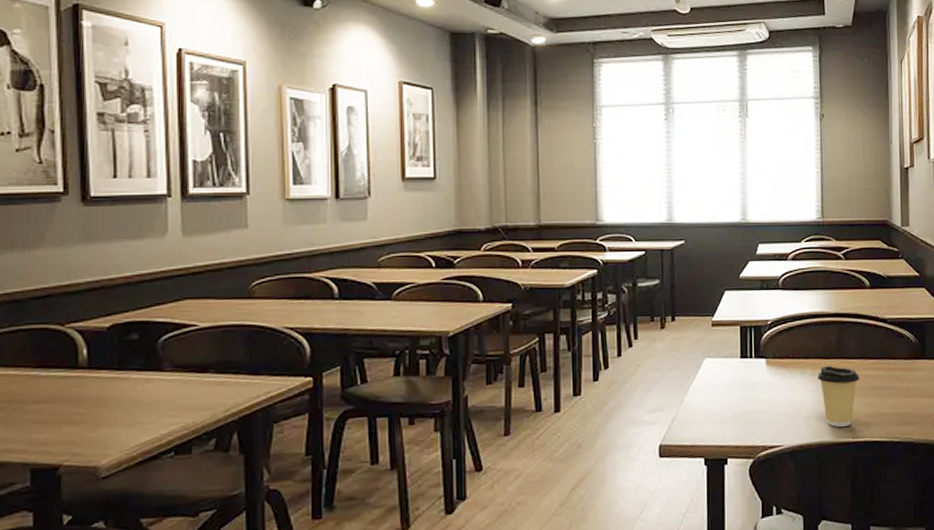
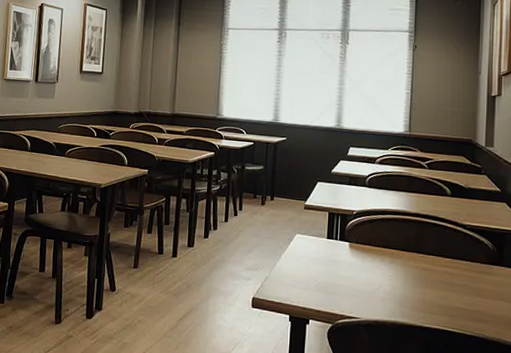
coffee cup: present [818,365,860,427] -> none [396,256,436,313]

